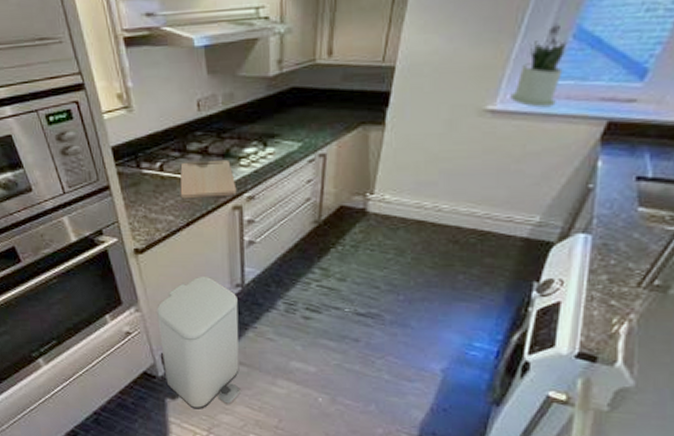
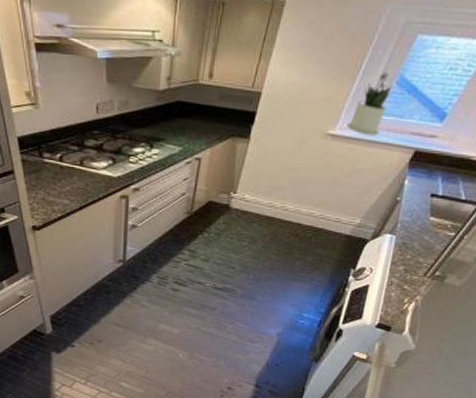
pedal bin: present [155,277,242,409] -> none [48,252,119,362]
cutting board: present [180,159,237,199] -> none [76,155,125,187]

